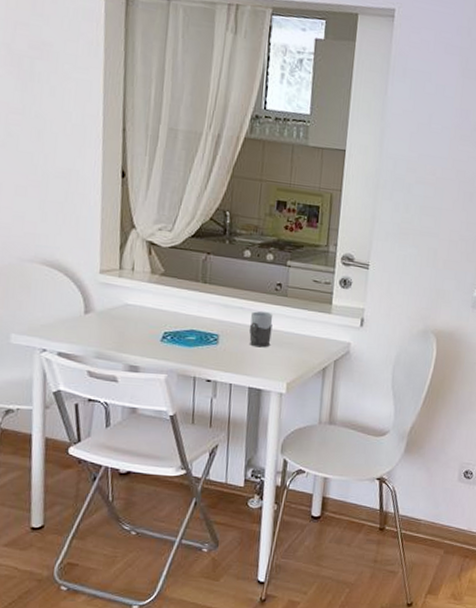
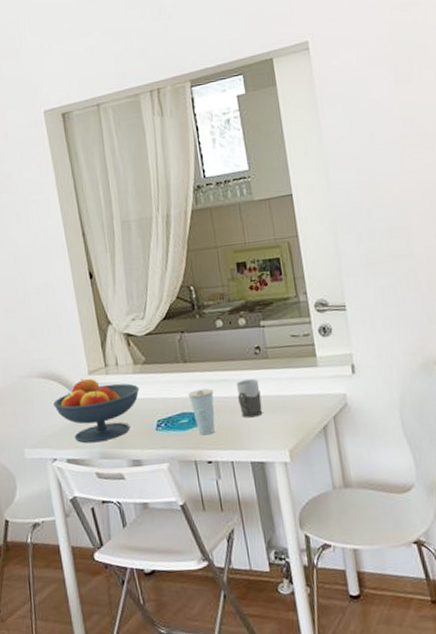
fruit bowl: none [54,276,152,342] -> present [53,378,140,443]
cup: none [201,311,228,356] -> present [188,388,215,436]

